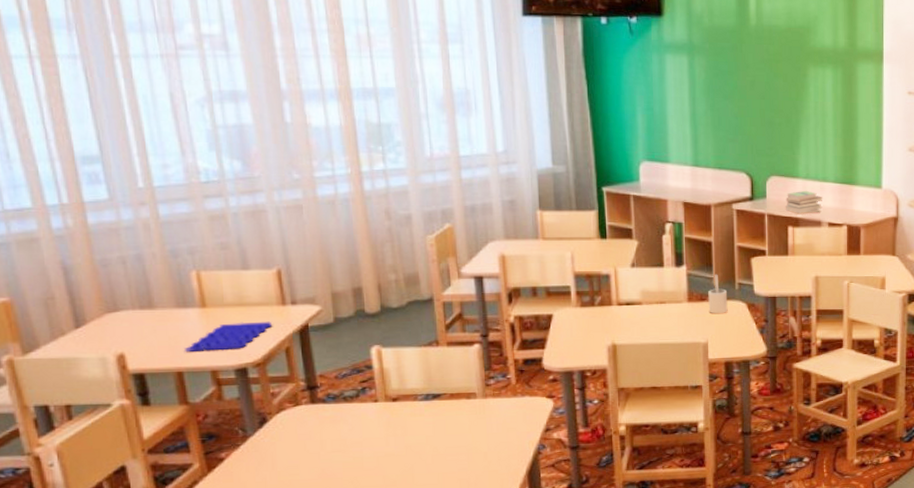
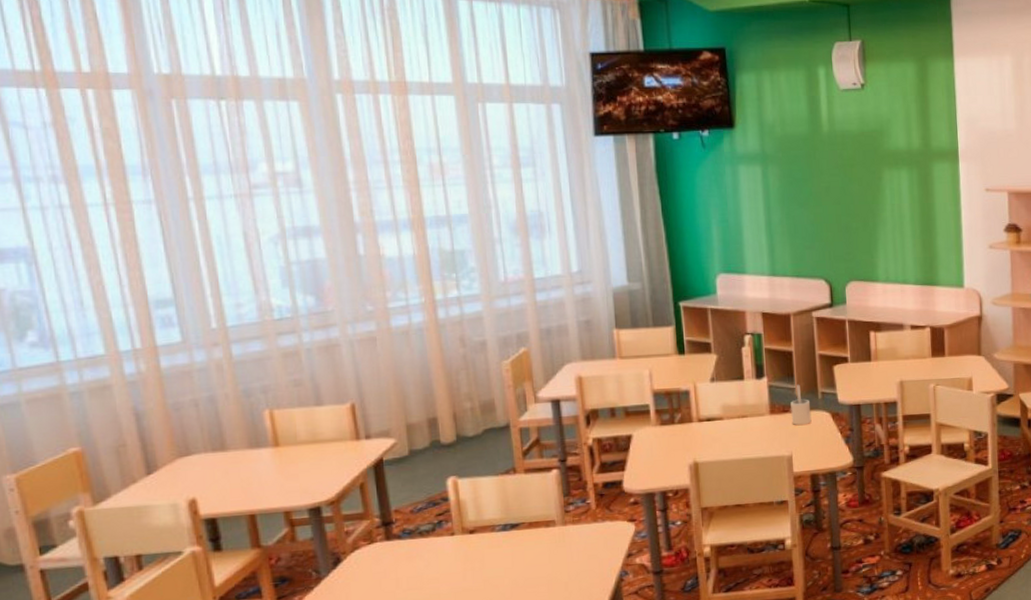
puzzle: present [185,321,273,353] -> none [257,457,347,494]
books: present [786,190,822,214] -> none [866,293,904,319]

